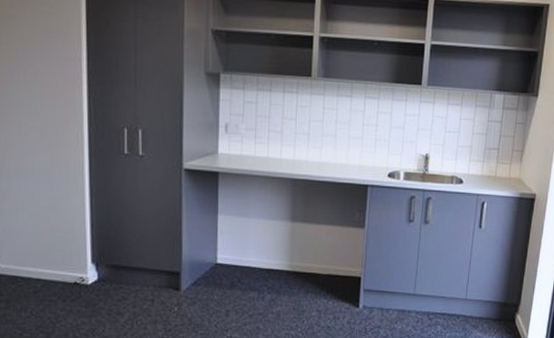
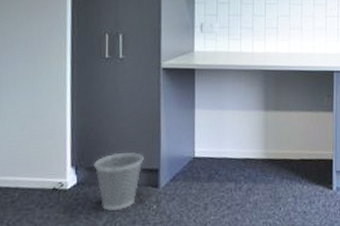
wastebasket: none [114,252,165,309] -> present [93,152,144,211]

